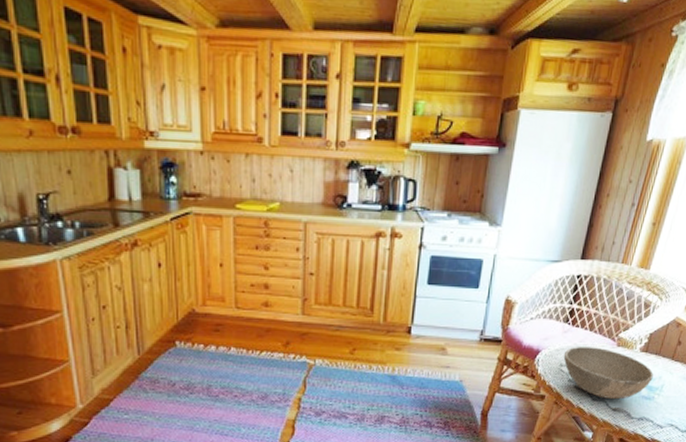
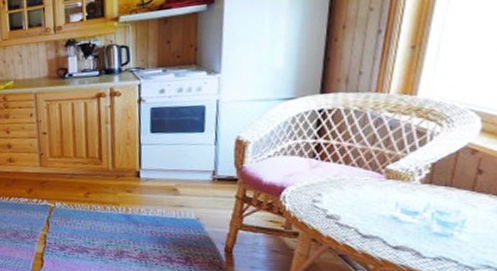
bowl: present [563,347,653,400] -> none [315,181,447,237]

